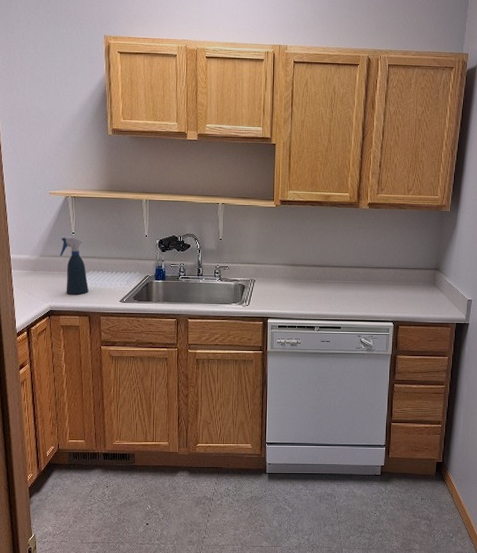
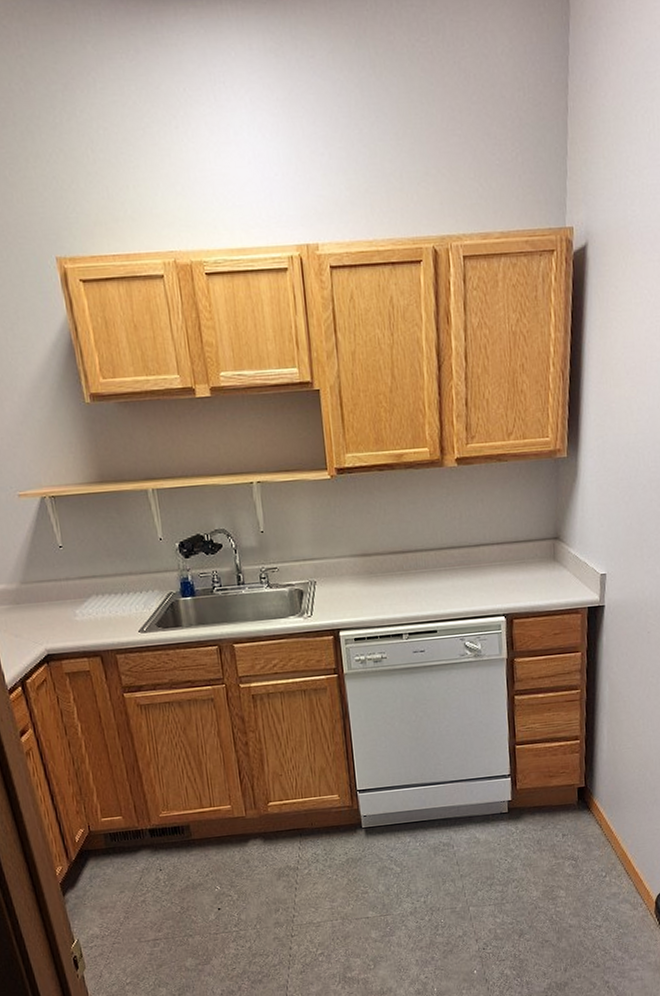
spray bottle: present [60,237,89,295] -> none [45,552,95,631]

